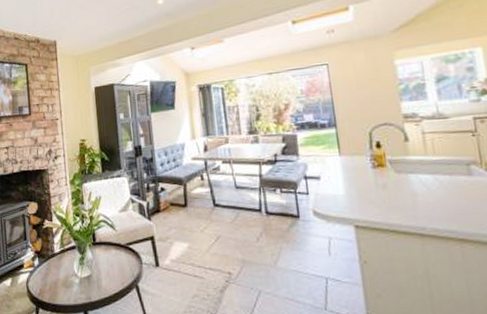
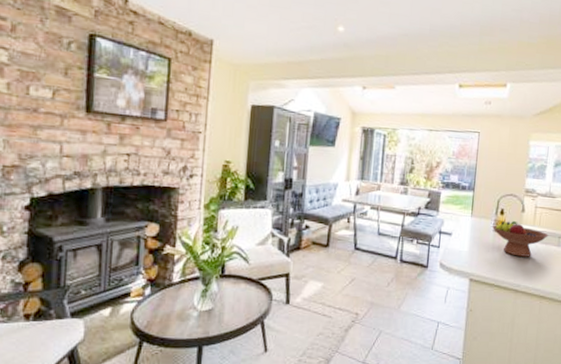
fruit bowl: none [369,153,451,194] -> present [492,220,549,257]

